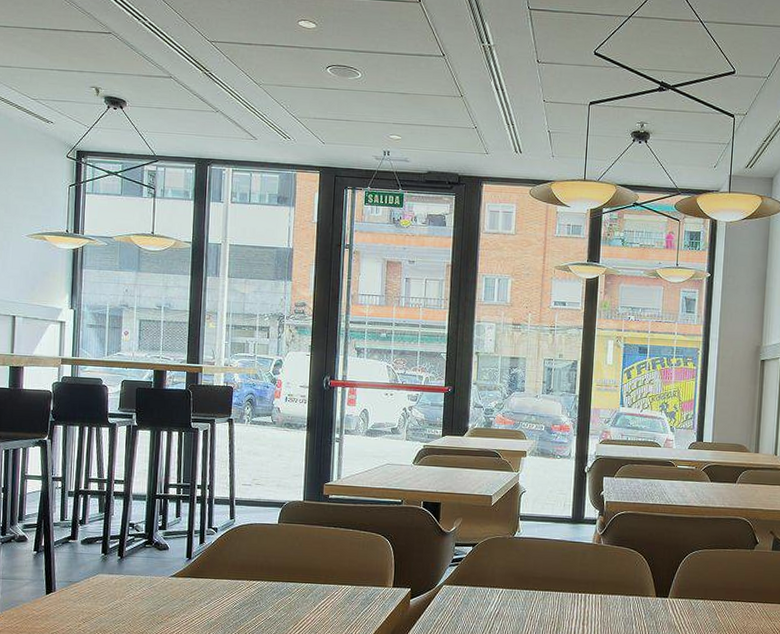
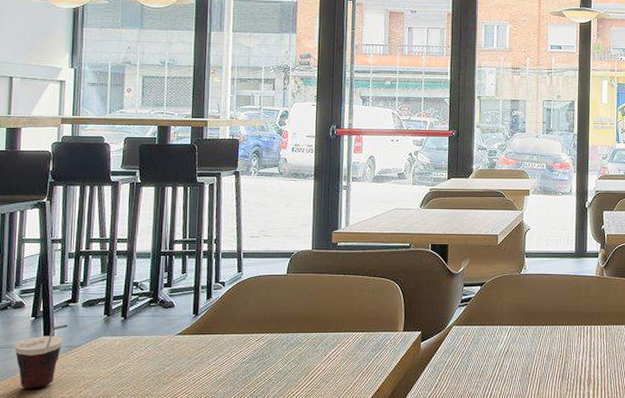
cup: none [18,560,67,619] -> present [14,324,68,388]

